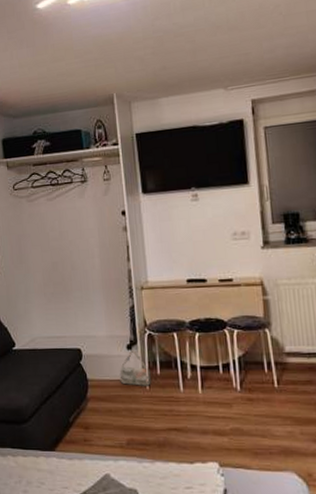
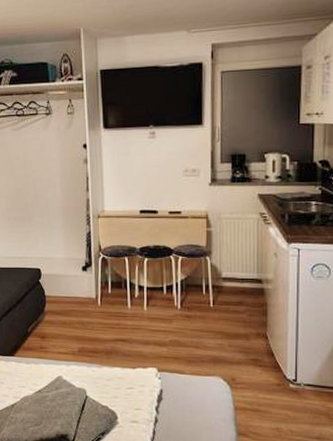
bag: present [119,349,151,386] -> none [74,270,103,303]

